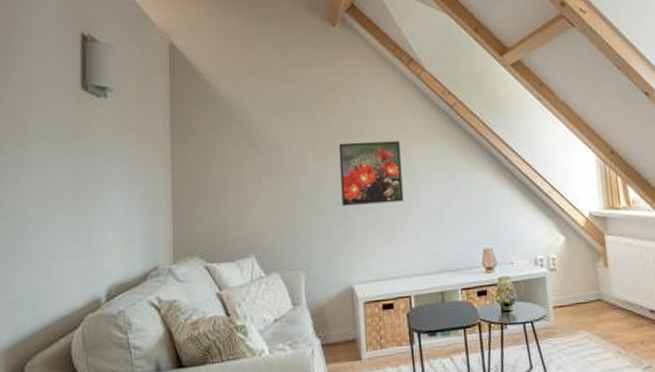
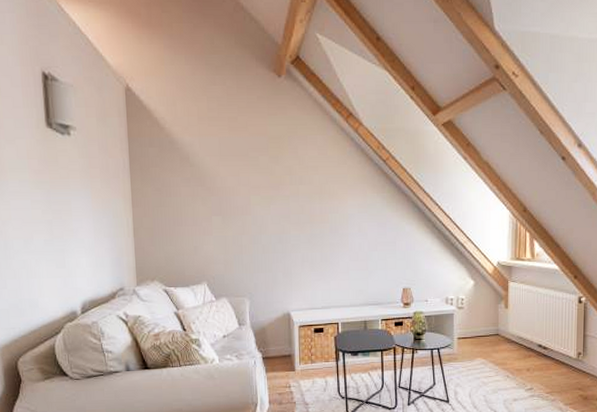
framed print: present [339,140,404,206] -> none [281,189,337,245]

